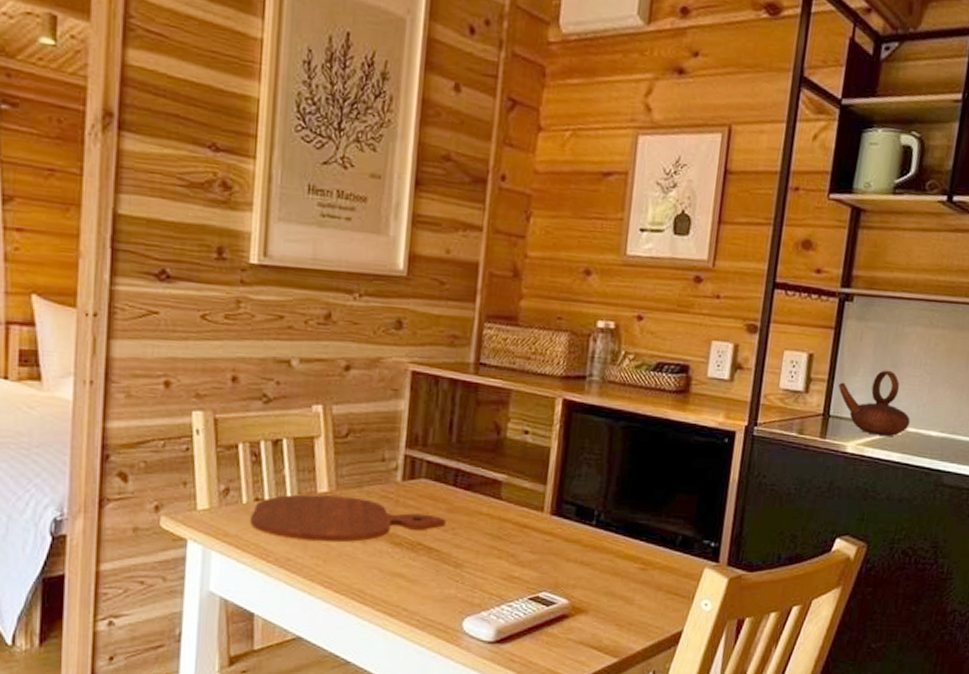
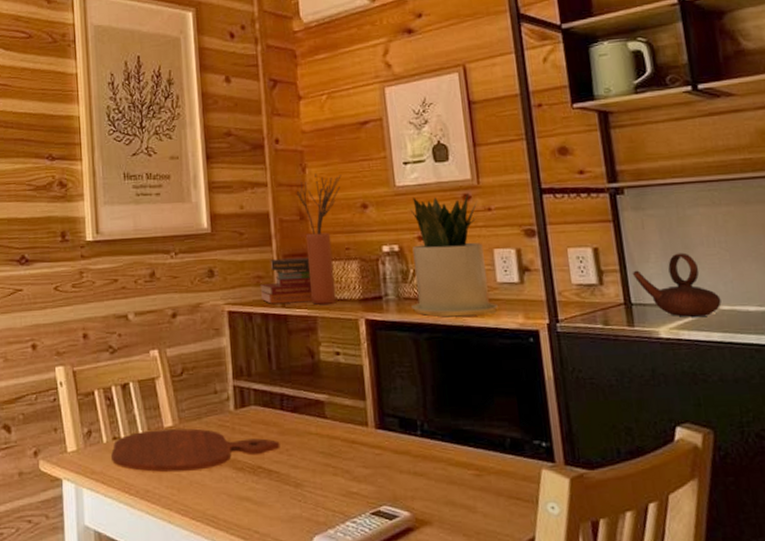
books: none [452,318,514,373] -> present [259,258,313,304]
vase: none [508,225,570,378] -> present [296,173,342,305]
planter: none [614,270,709,410] -> present [410,192,498,317]

